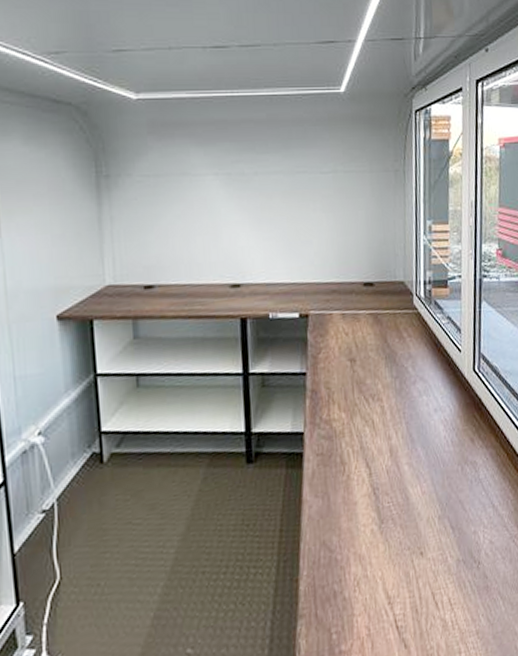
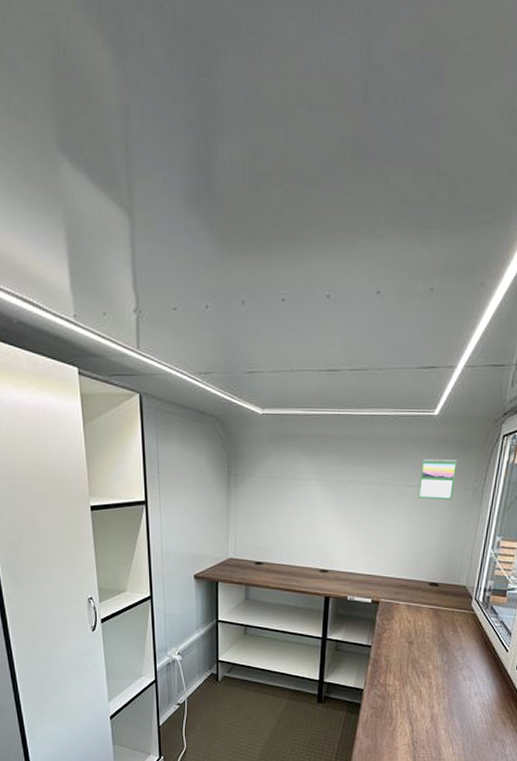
calendar: none [334,139,374,186] -> present [418,458,458,501]

